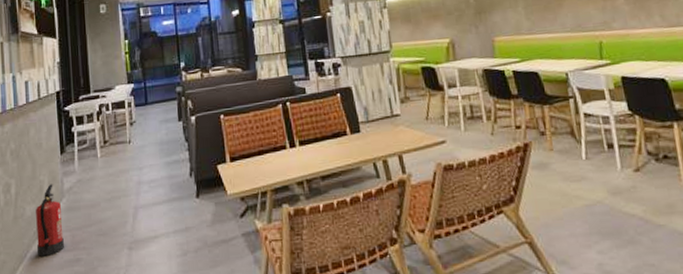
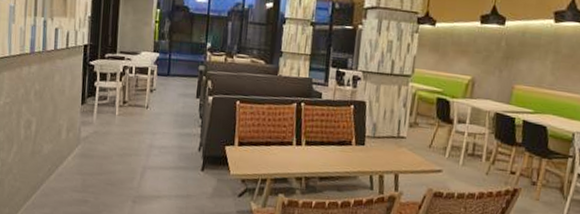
fire extinguisher: present [36,184,64,257] -> none [49,129,76,192]

